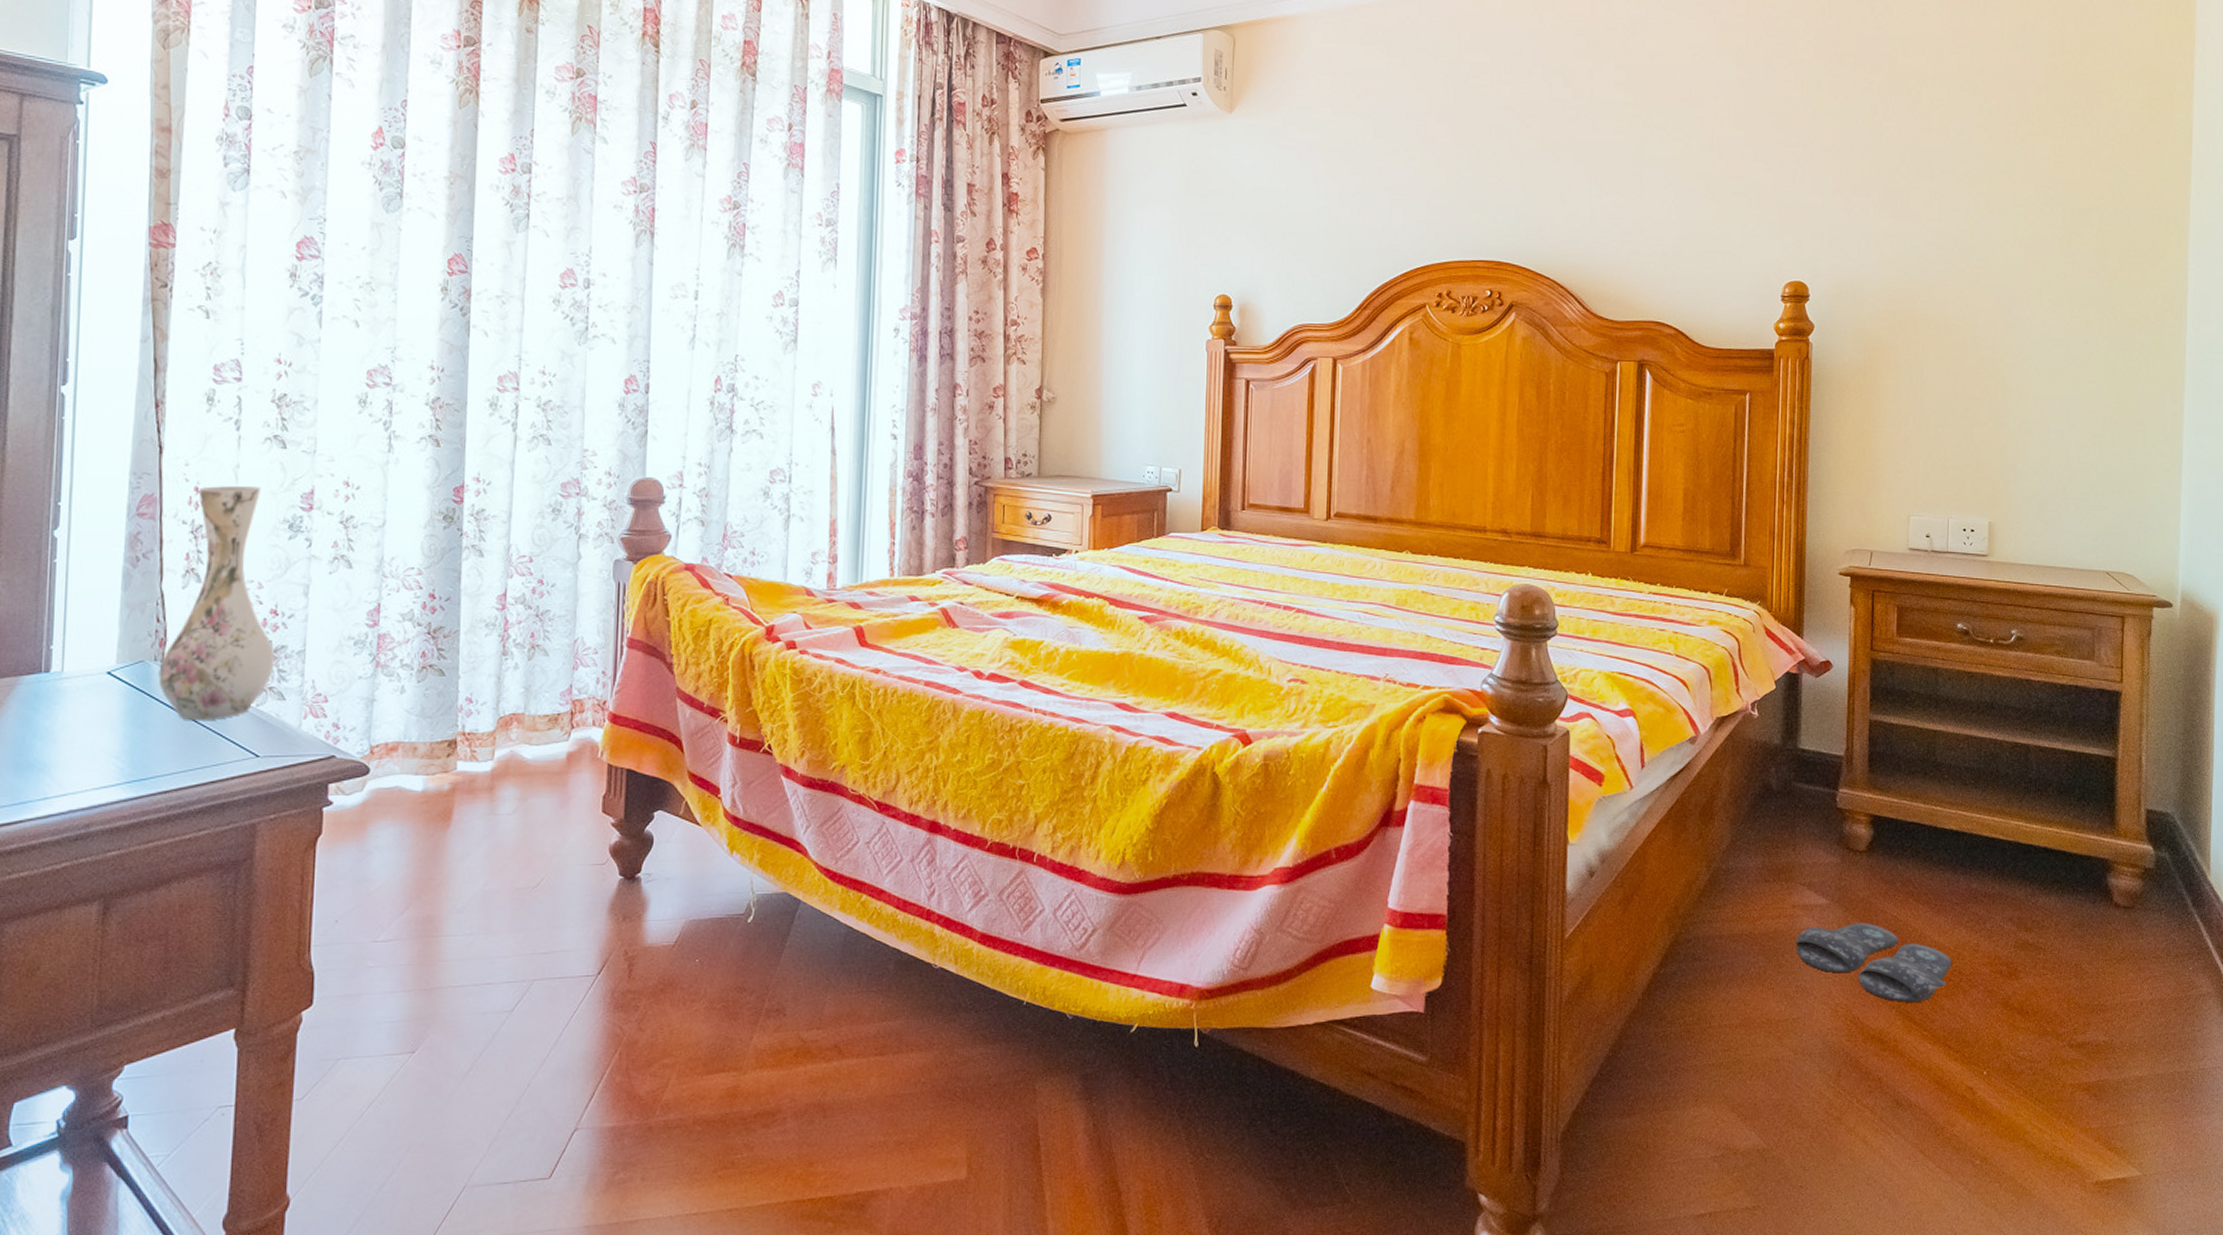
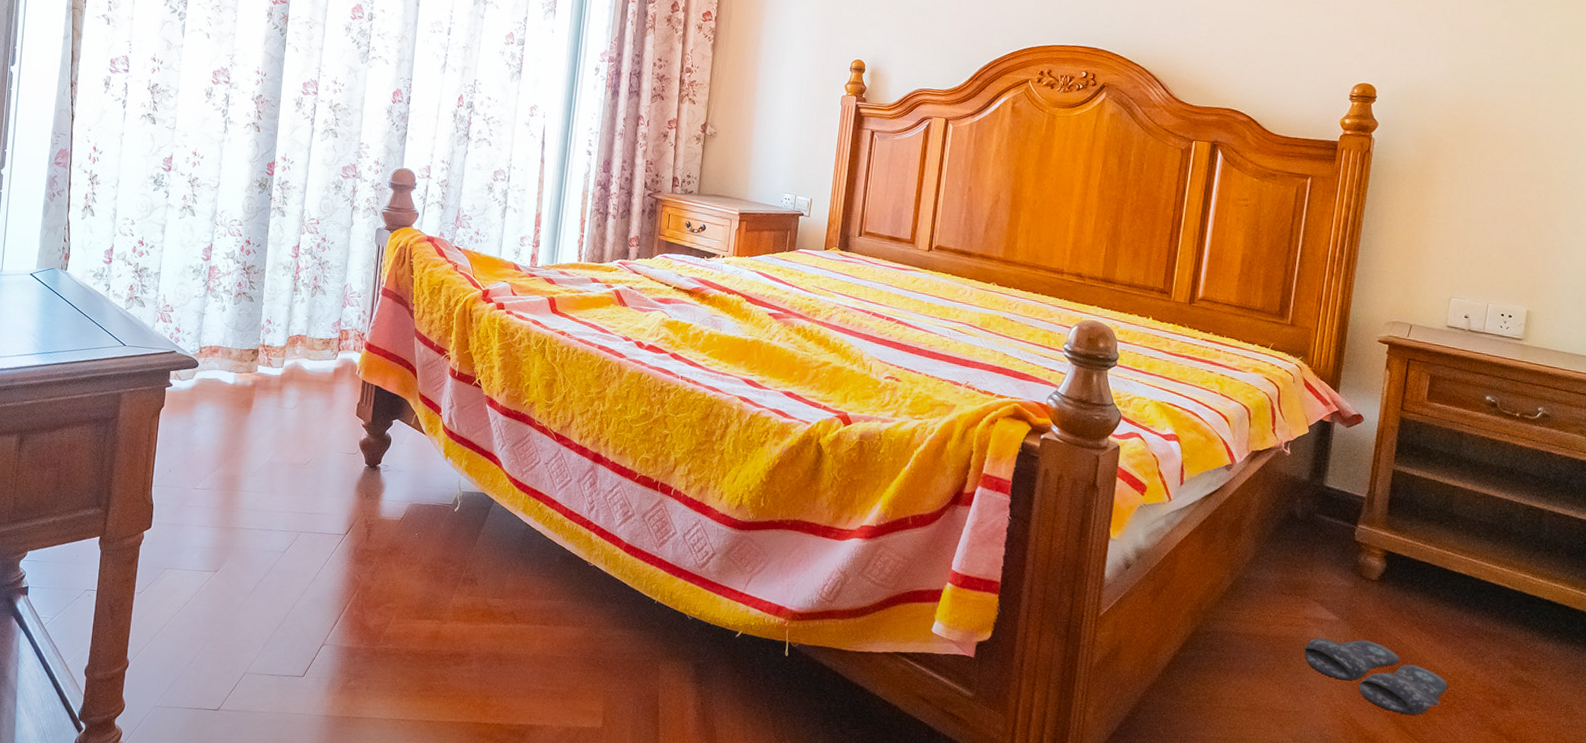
vase: present [158,486,275,720] -> none [63,147,140,316]

